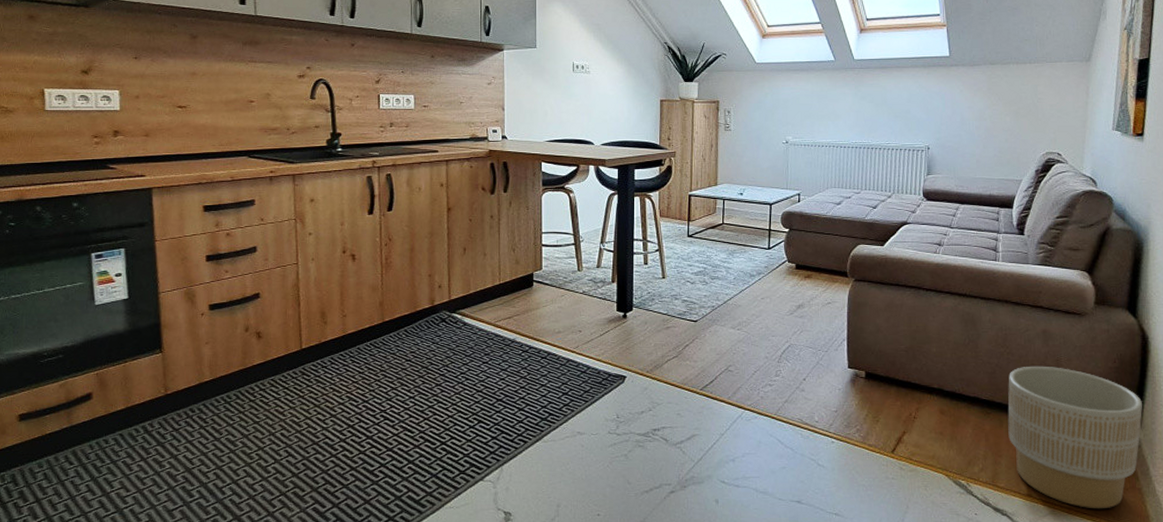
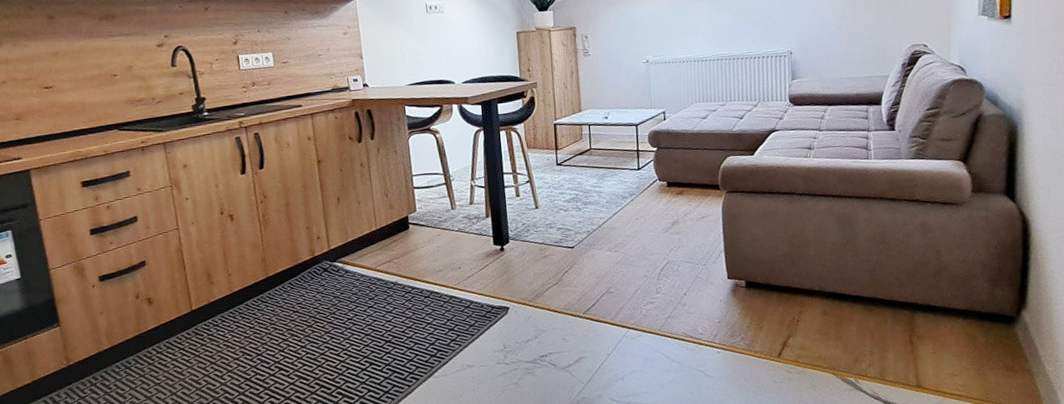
planter: present [1007,366,1142,509] -> none [889,258,1027,394]

